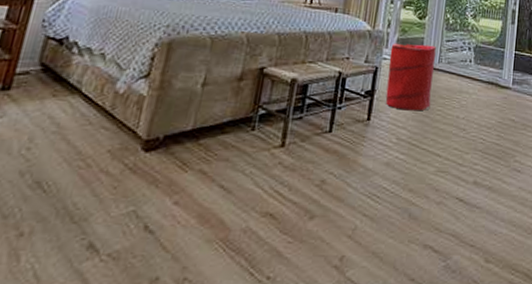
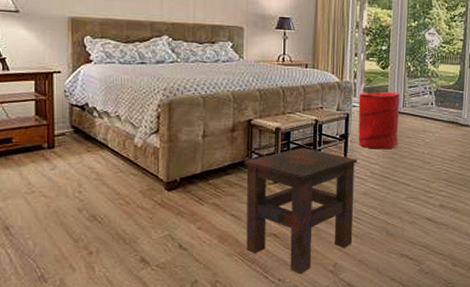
side table: none [232,104,382,271] -> present [244,147,357,274]

